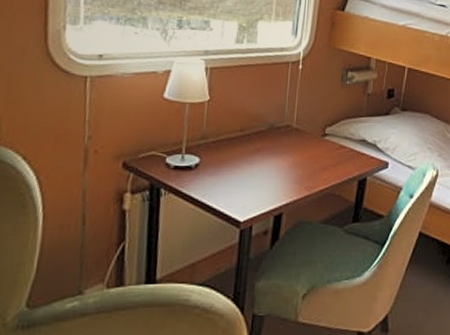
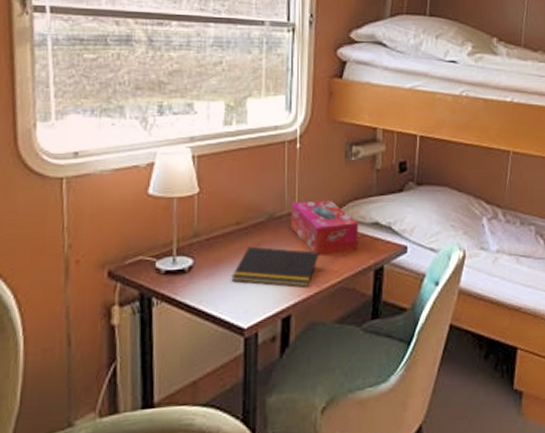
notepad: none [232,151,311,190] -> present [231,246,319,287]
tissue box: none [288,115,349,164] -> present [290,200,359,256]

